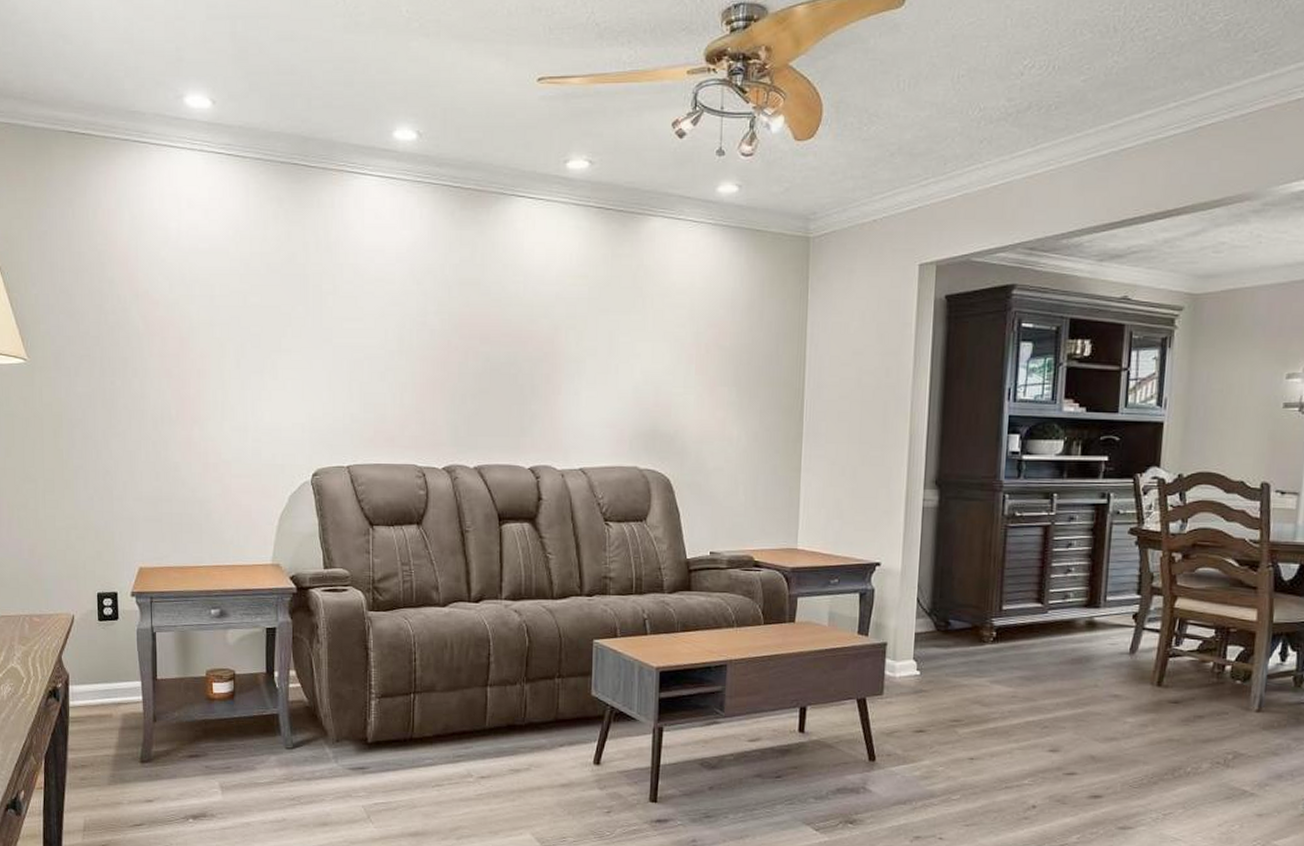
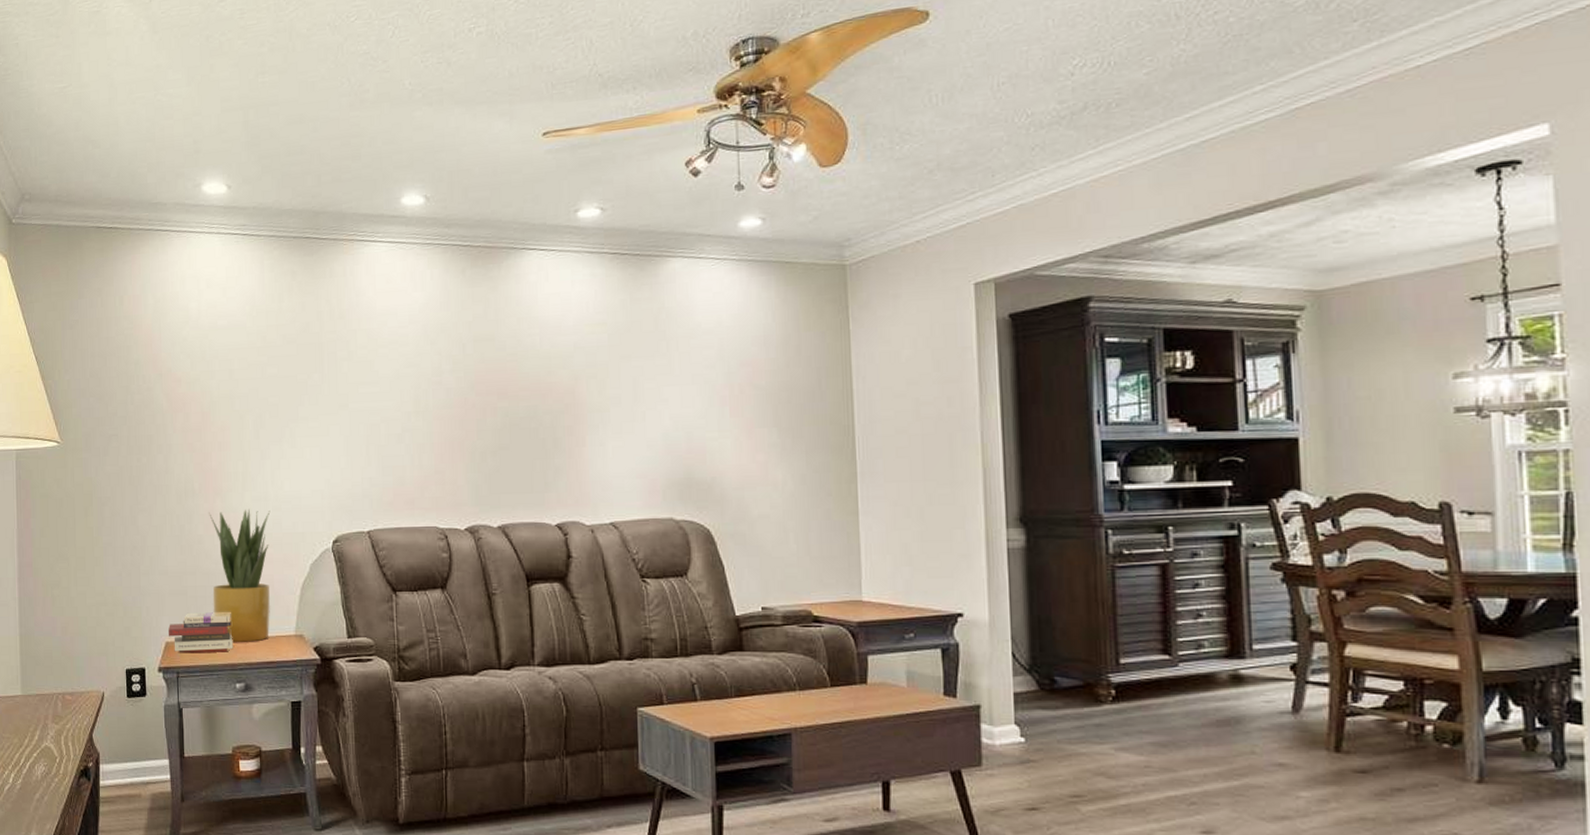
books: none [142,539,209,579] -> present [169,612,233,653]
planter: none [186,438,250,570] -> present [209,509,271,642]

